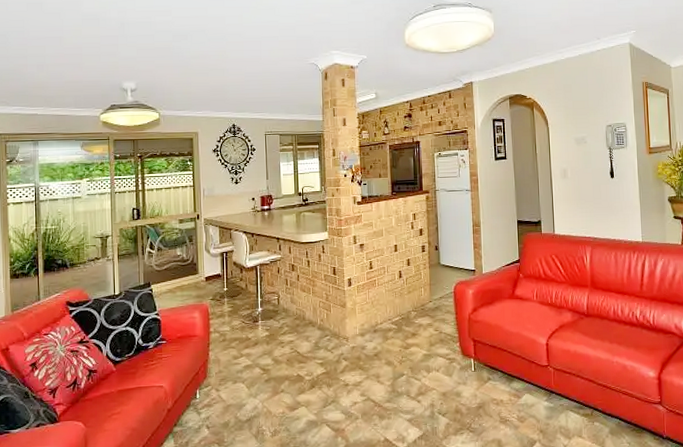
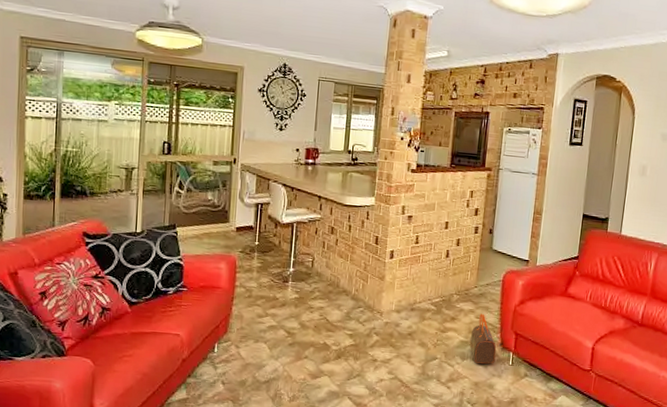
handbag: none [432,325,459,374] -> present [469,313,497,364]

